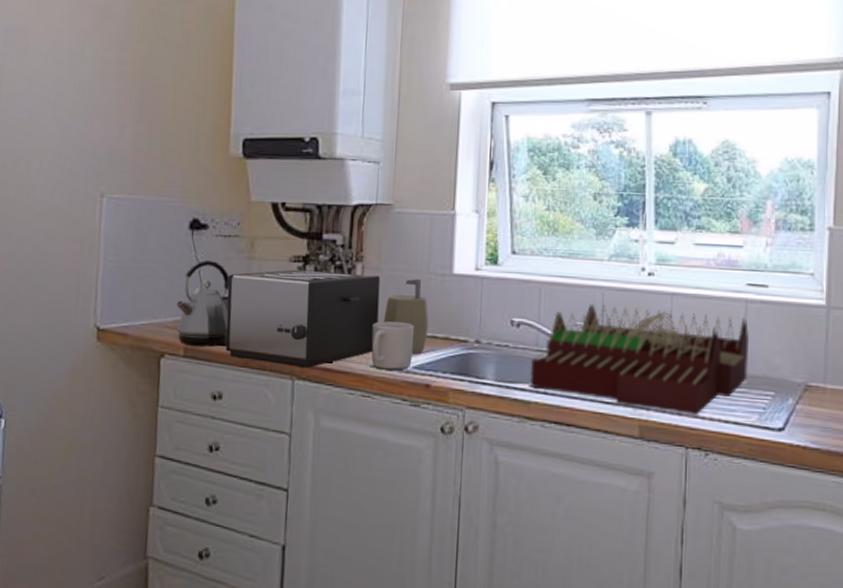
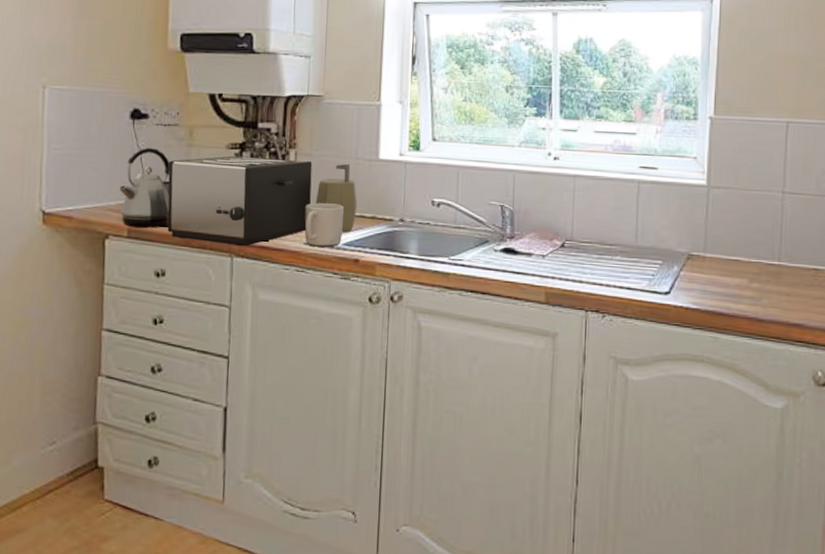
architectural model: present [529,304,750,415] -> none [448,185,641,282]

